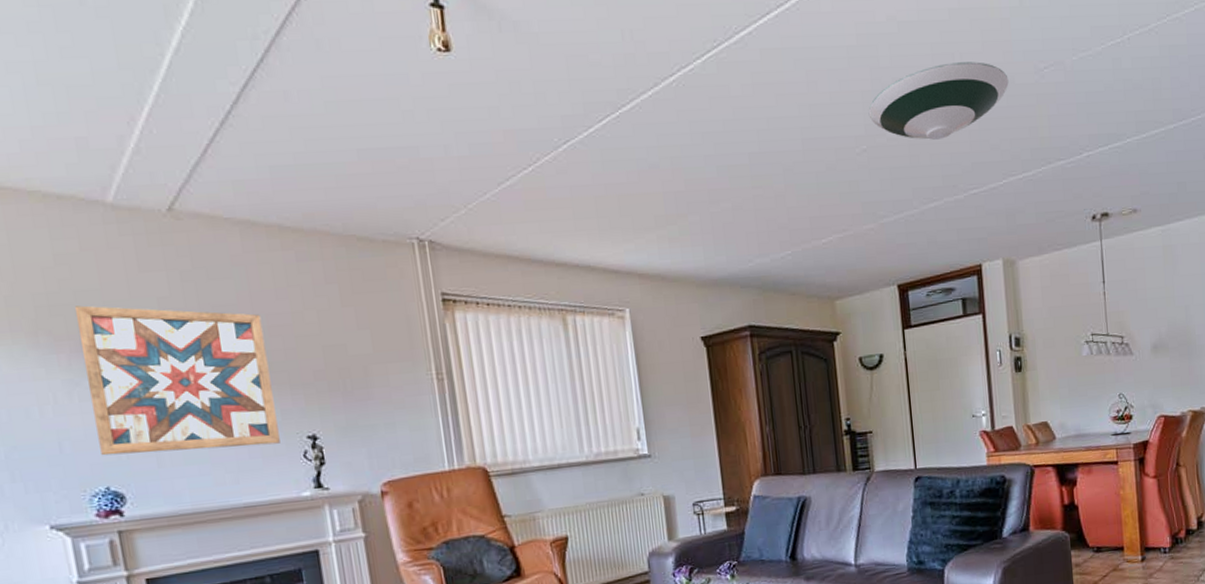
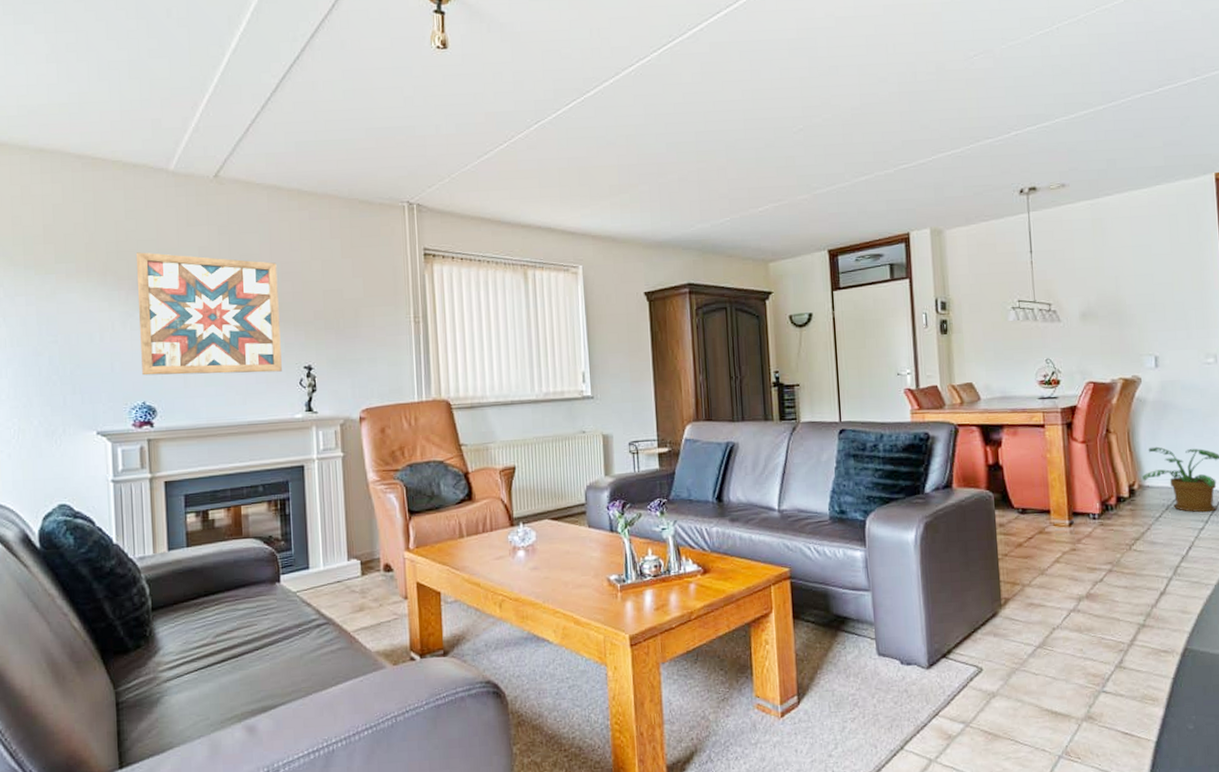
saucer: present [868,62,1009,140] -> none [806,51,939,120]

